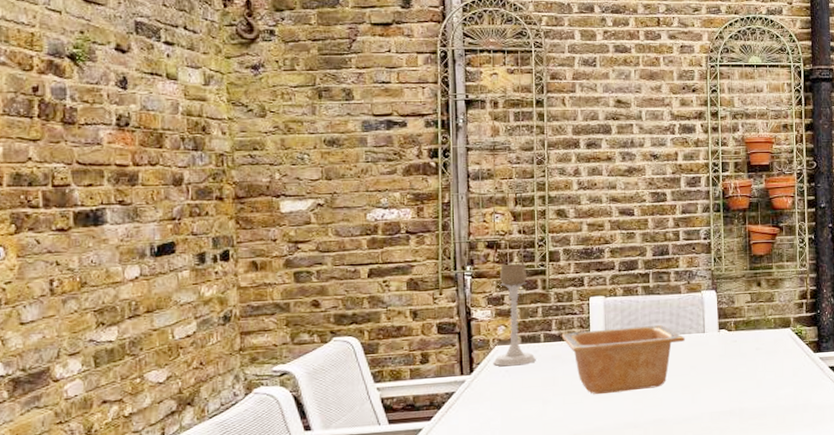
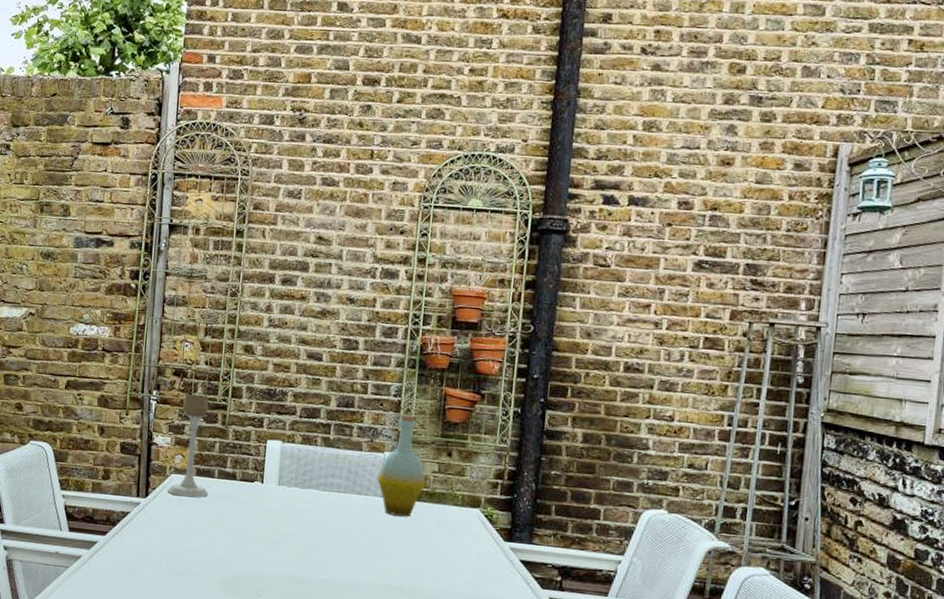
serving bowl: present [561,324,685,395] -> none [235,472,361,546]
bottle: none [697,253,741,348] -> present [377,413,426,517]

